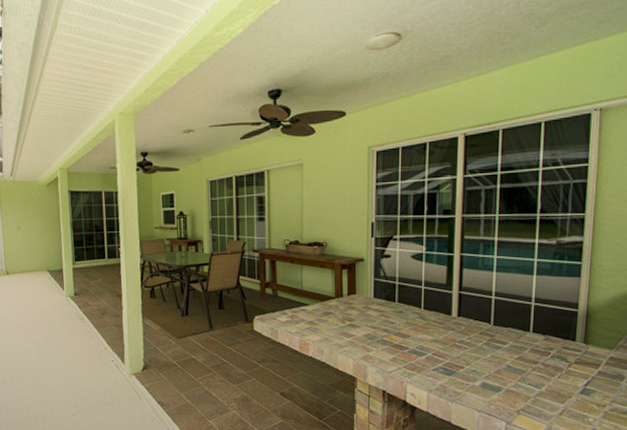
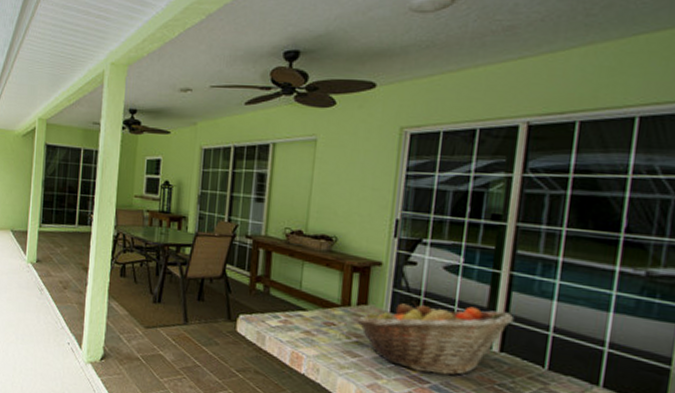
fruit basket: none [347,284,467,341] -> present [355,301,515,376]

